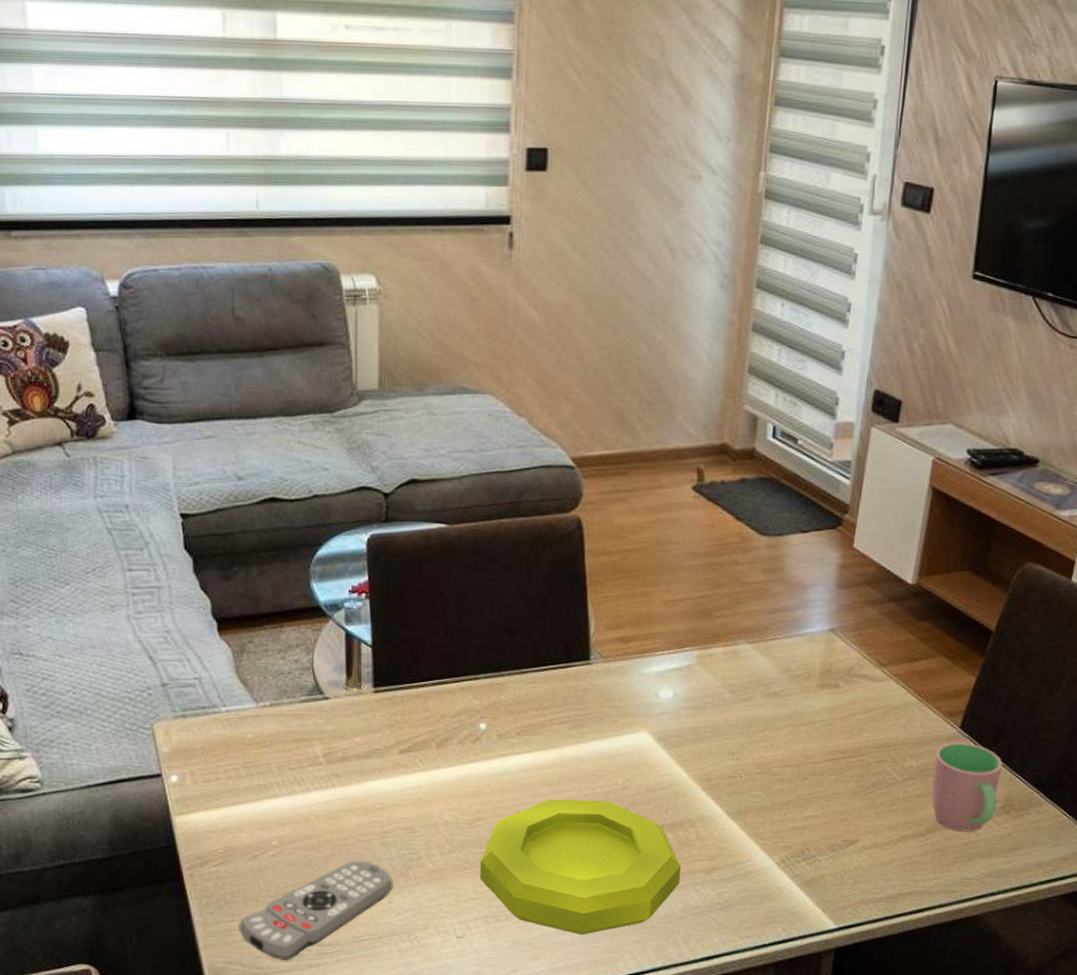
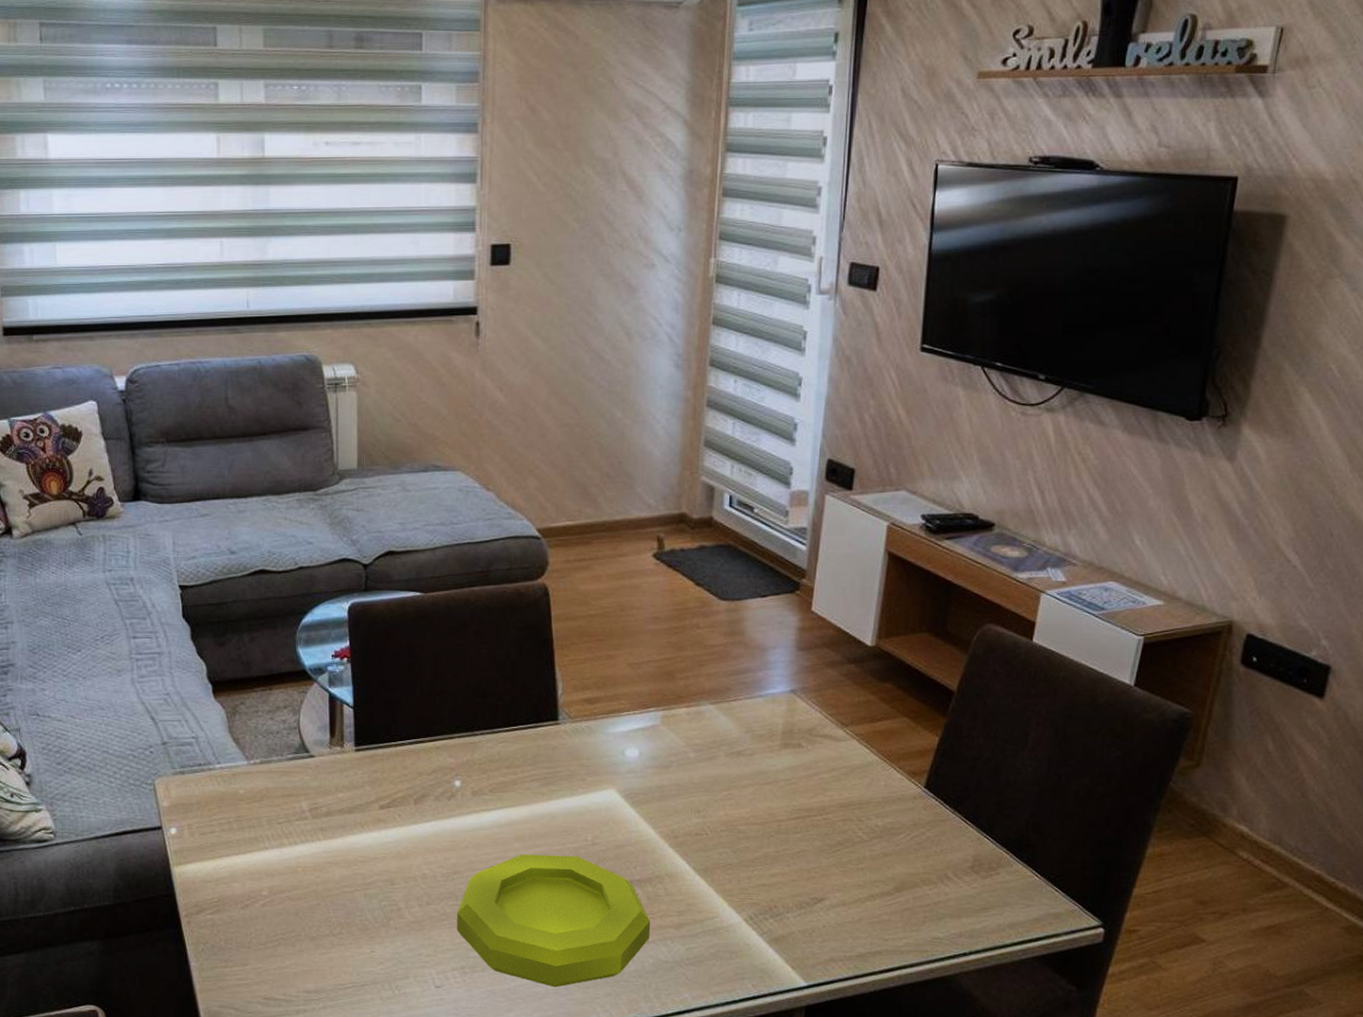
remote control: present [239,861,393,960] -> none [232,911,375,1006]
cup: present [931,742,1003,832] -> none [897,802,969,892]

